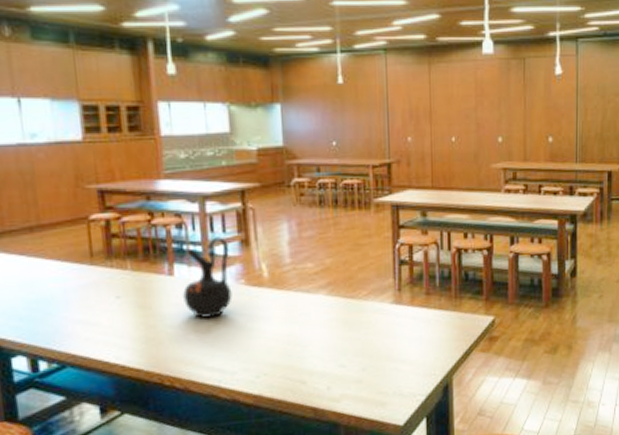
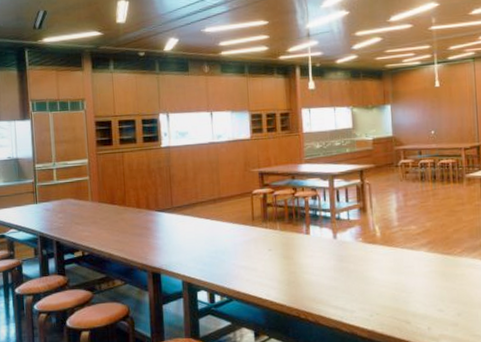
ceramic jug: present [182,236,232,319] -> none [315,205,353,268]

